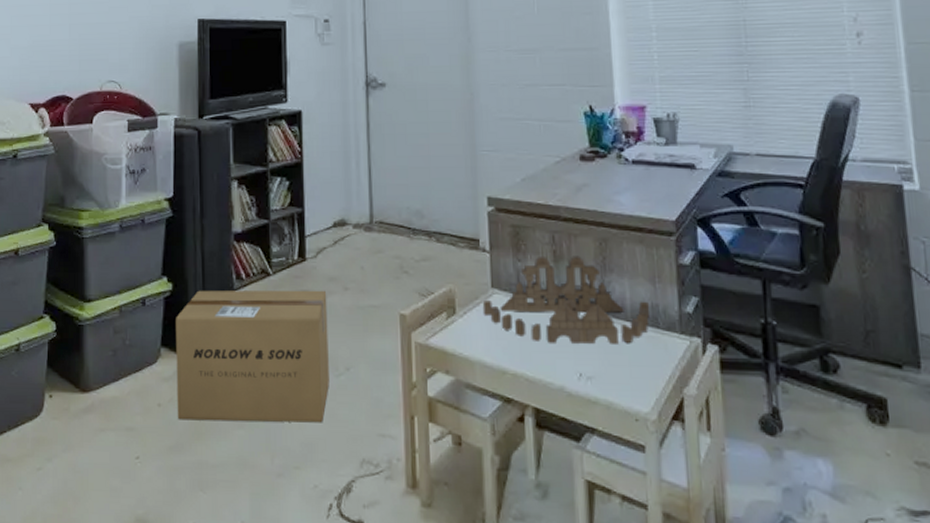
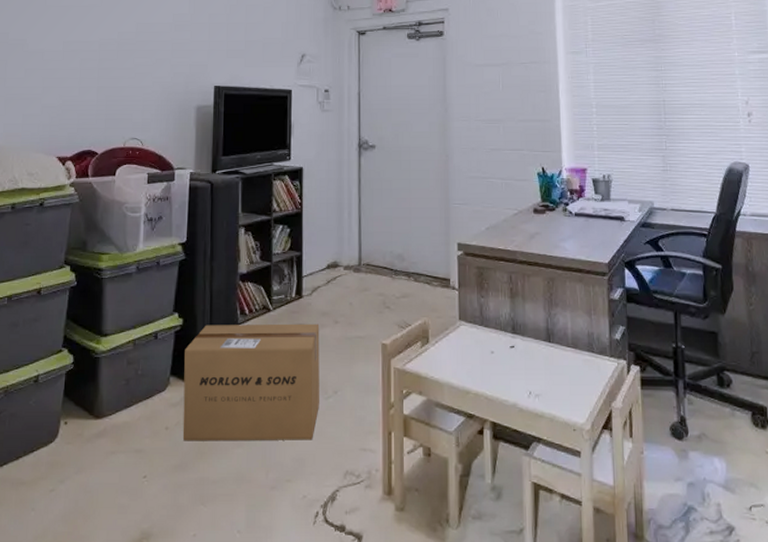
toy blocks: present [482,255,650,345] -> none [451,292,587,368]

